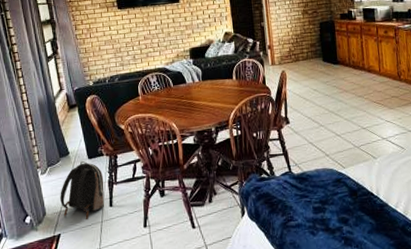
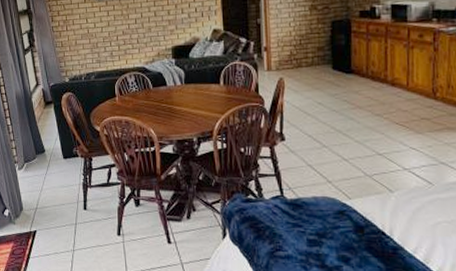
backpack: present [60,161,104,220] -> none [36,161,79,221]

